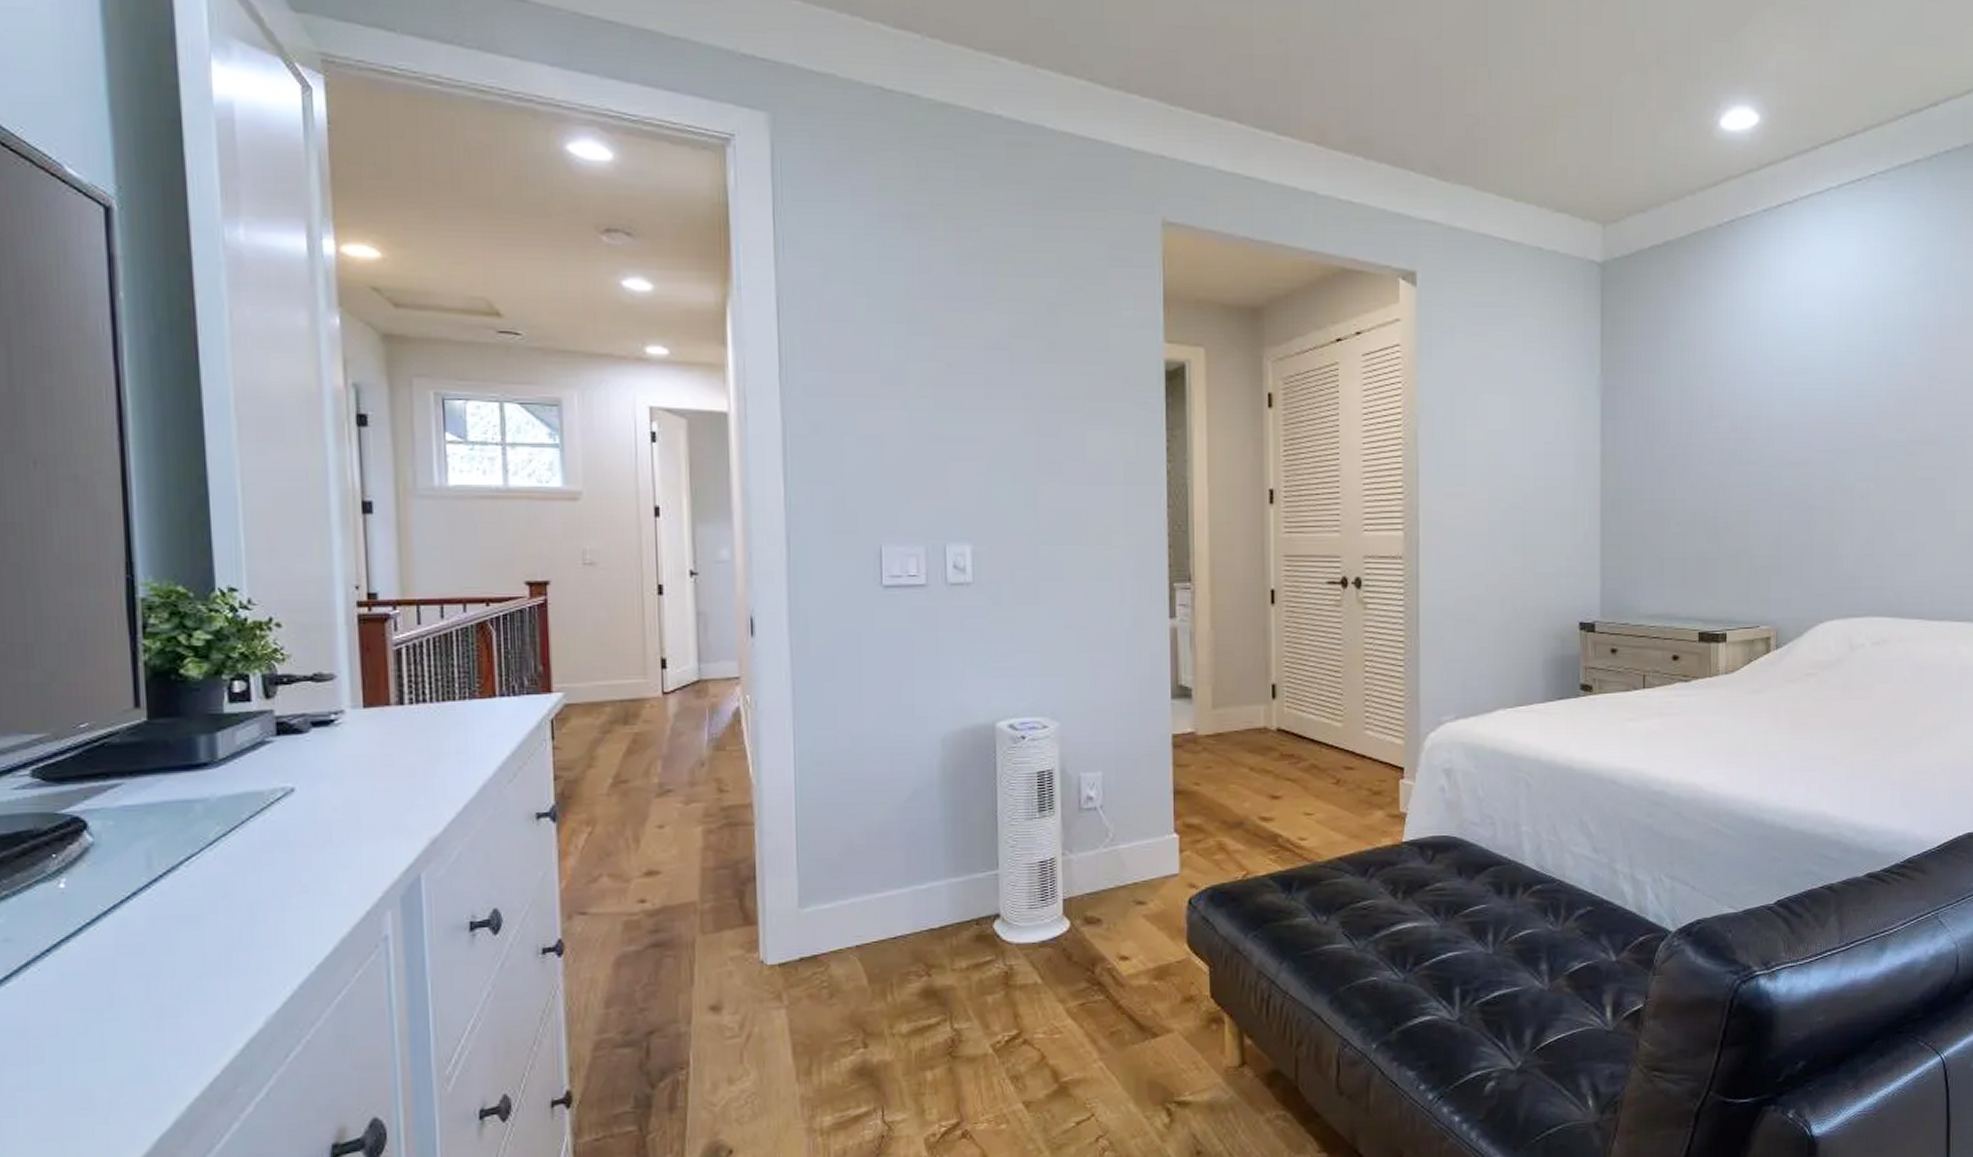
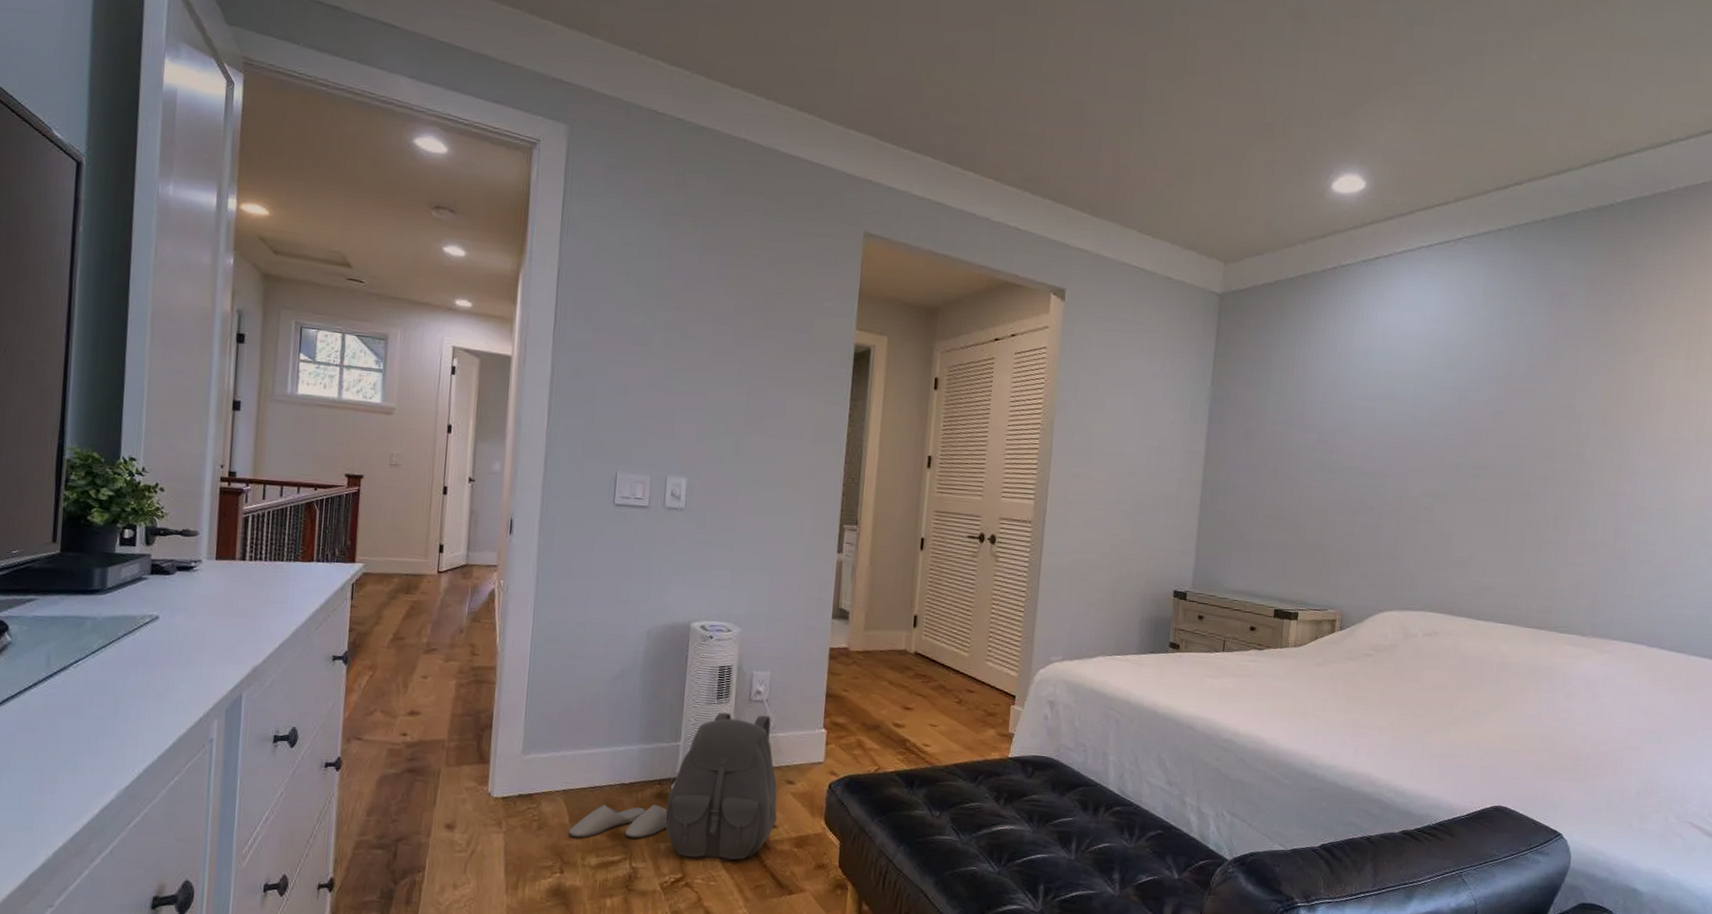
slippers: none [868,950,993,1002] -> present [568,805,667,839]
backpack: none [989,825,1129,1008] -> present [665,712,778,860]

